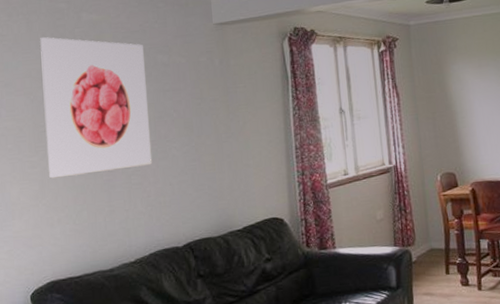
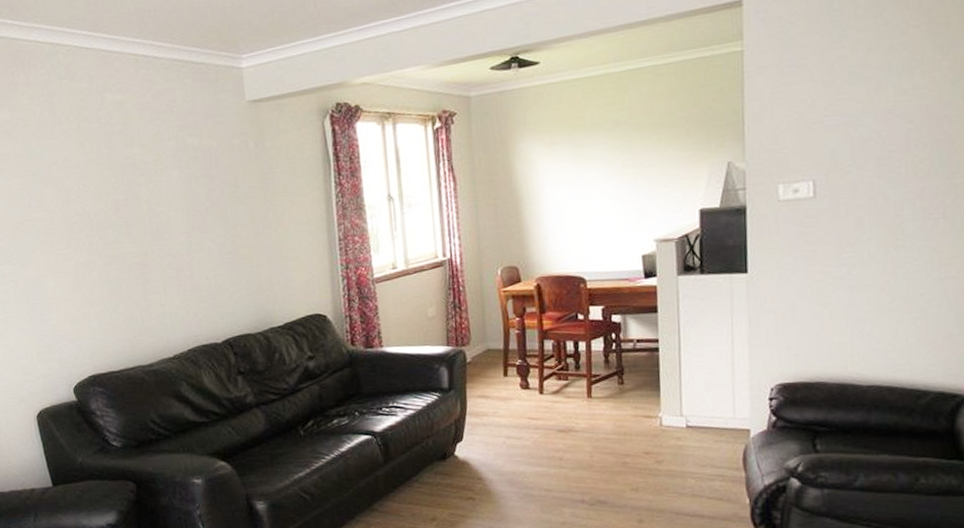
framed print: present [40,37,153,179] -> none [64,121,187,272]

